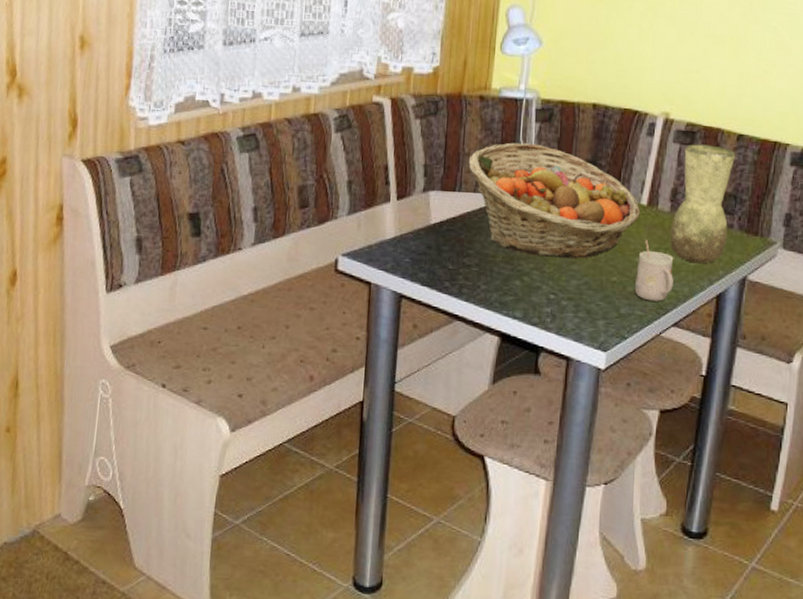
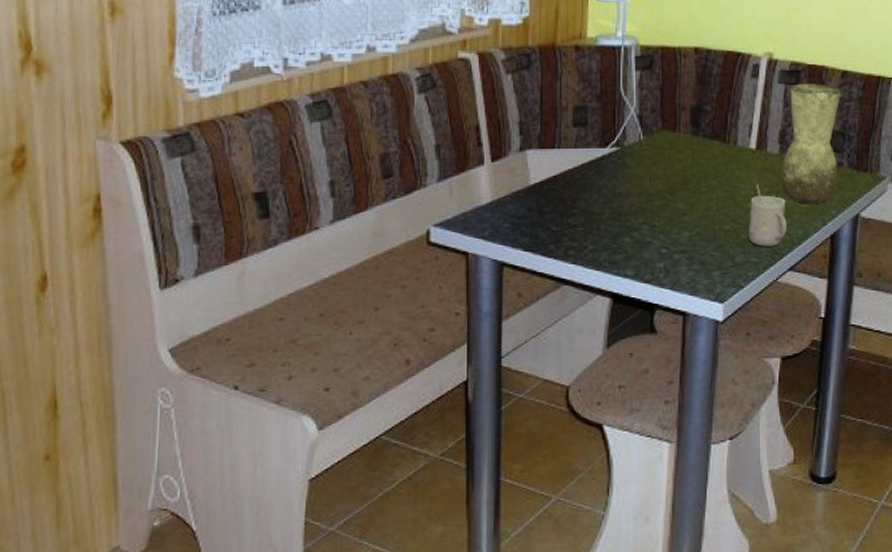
fruit basket: present [468,142,640,259] -> none [567,93,749,211]

